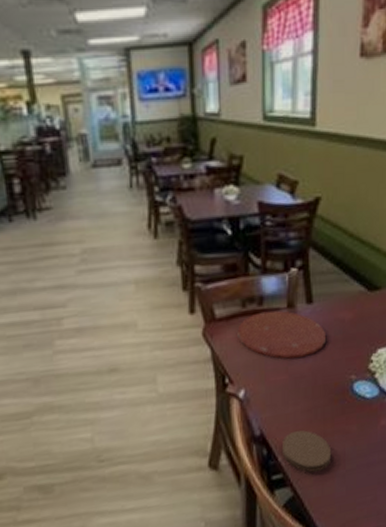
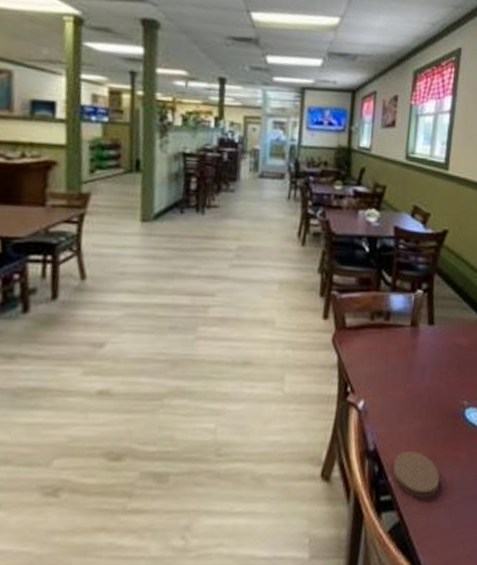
plate: present [237,310,327,359] -> none [363,326,444,377]

